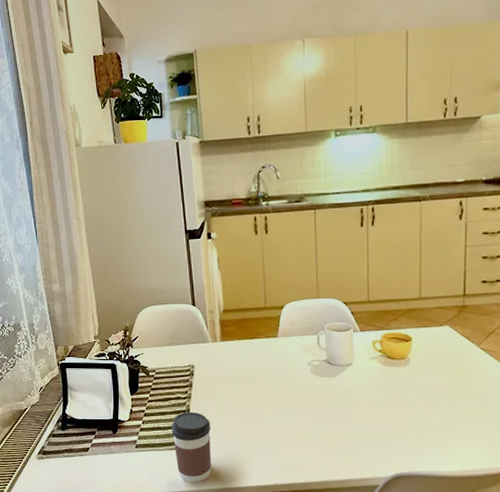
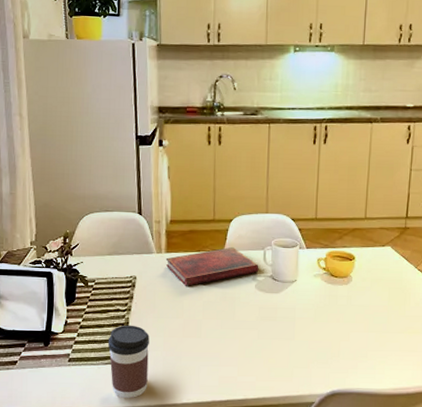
diary: none [221,332,314,373] -> present [165,246,259,286]

